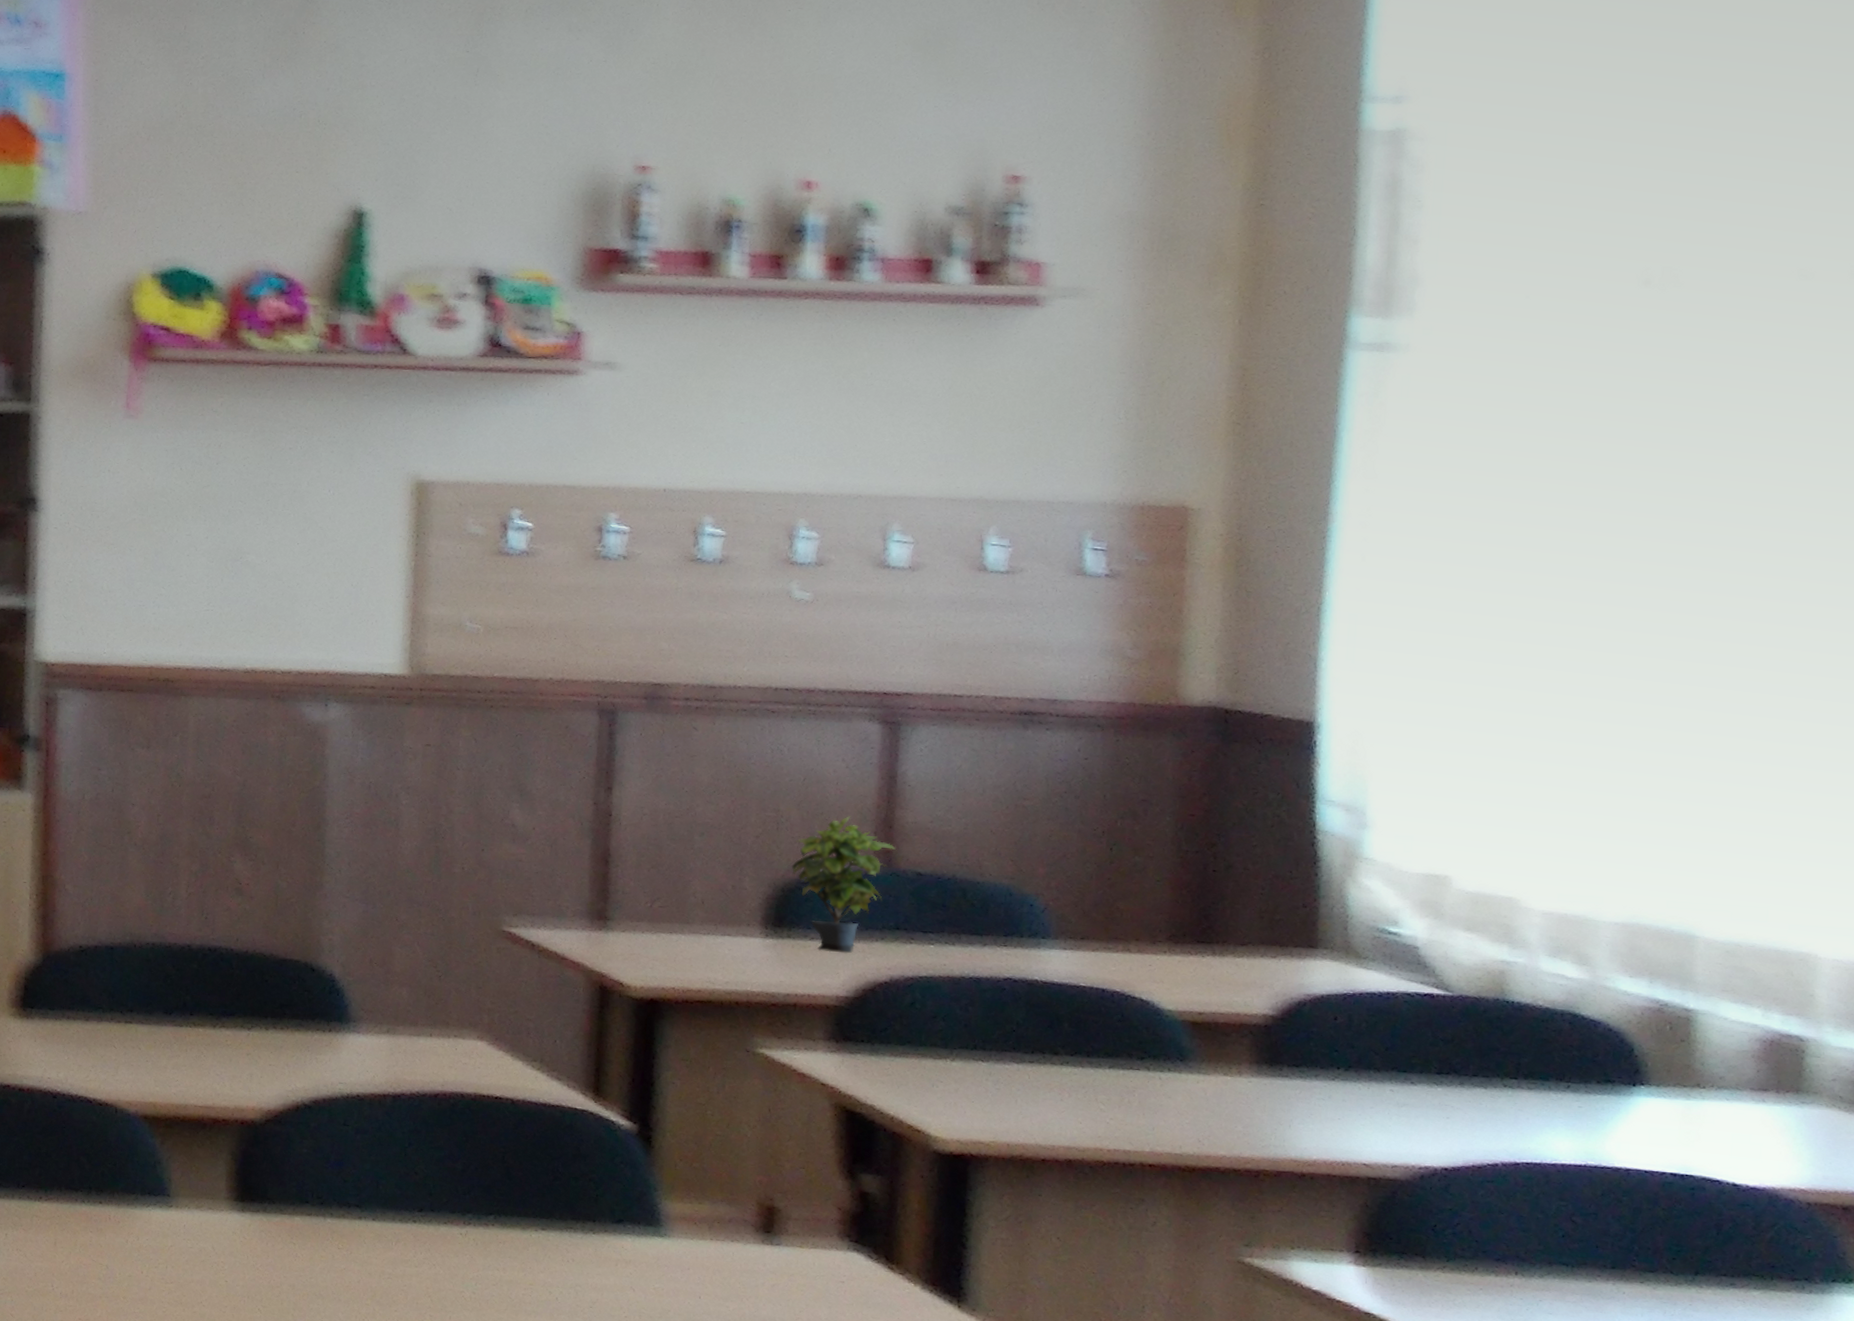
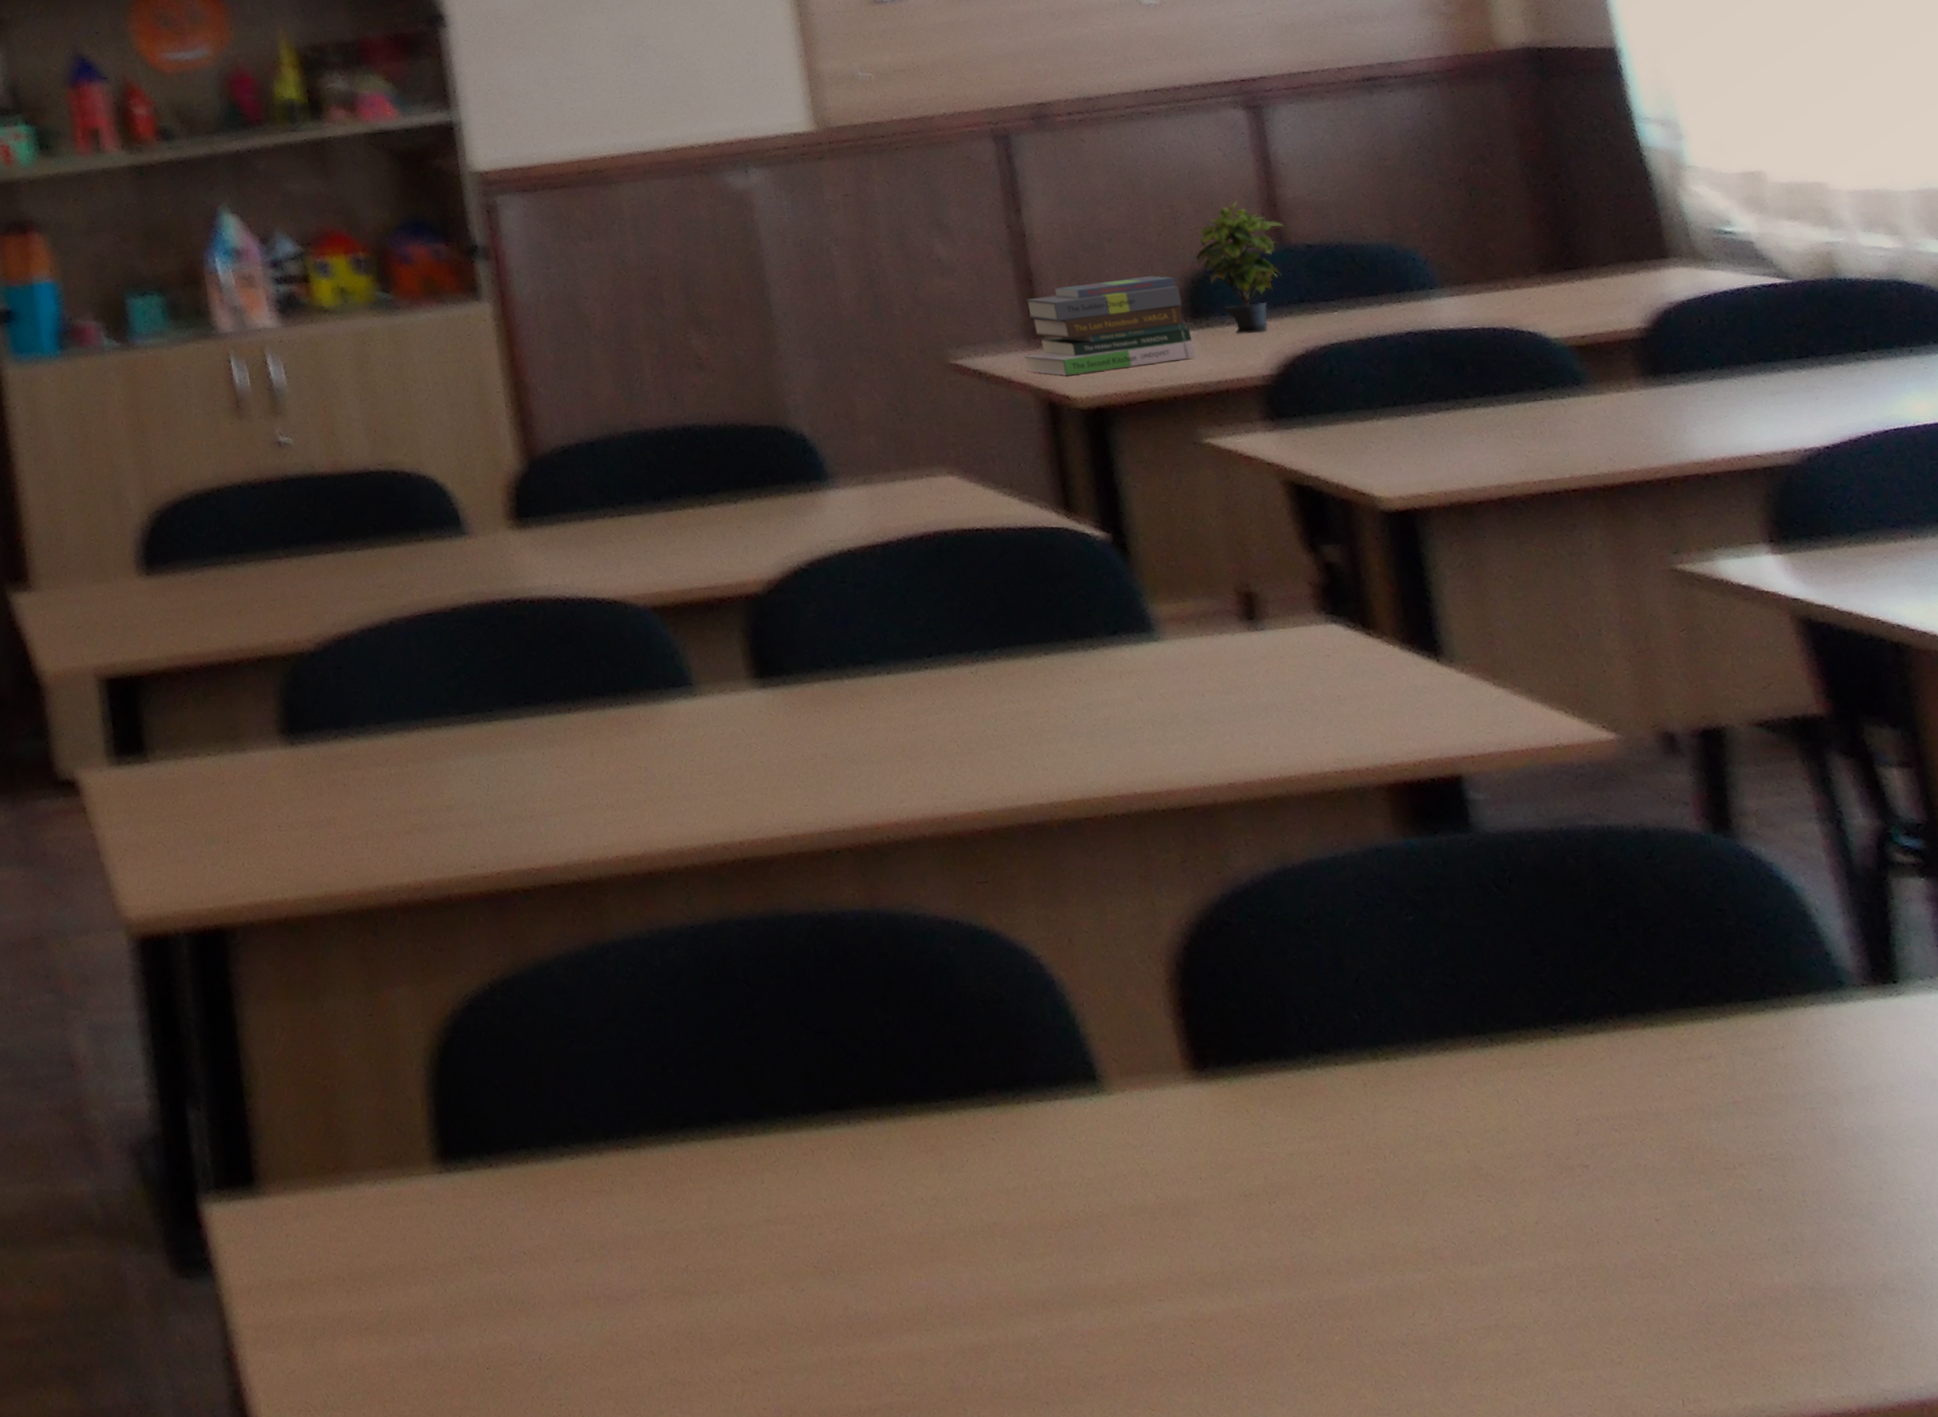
books: none [583,873,769,967] -> present [1024,276,1195,376]

